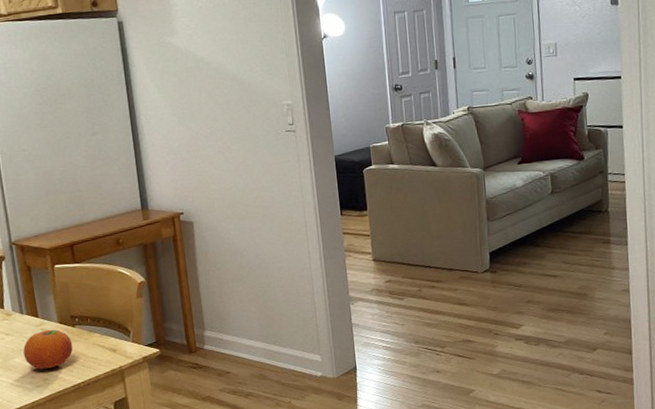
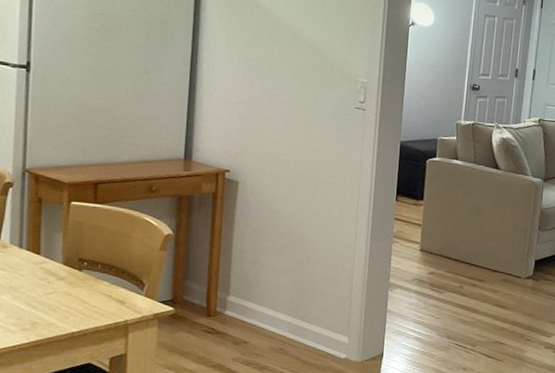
fruit: present [23,330,73,369] -> none [13,270,75,312]

